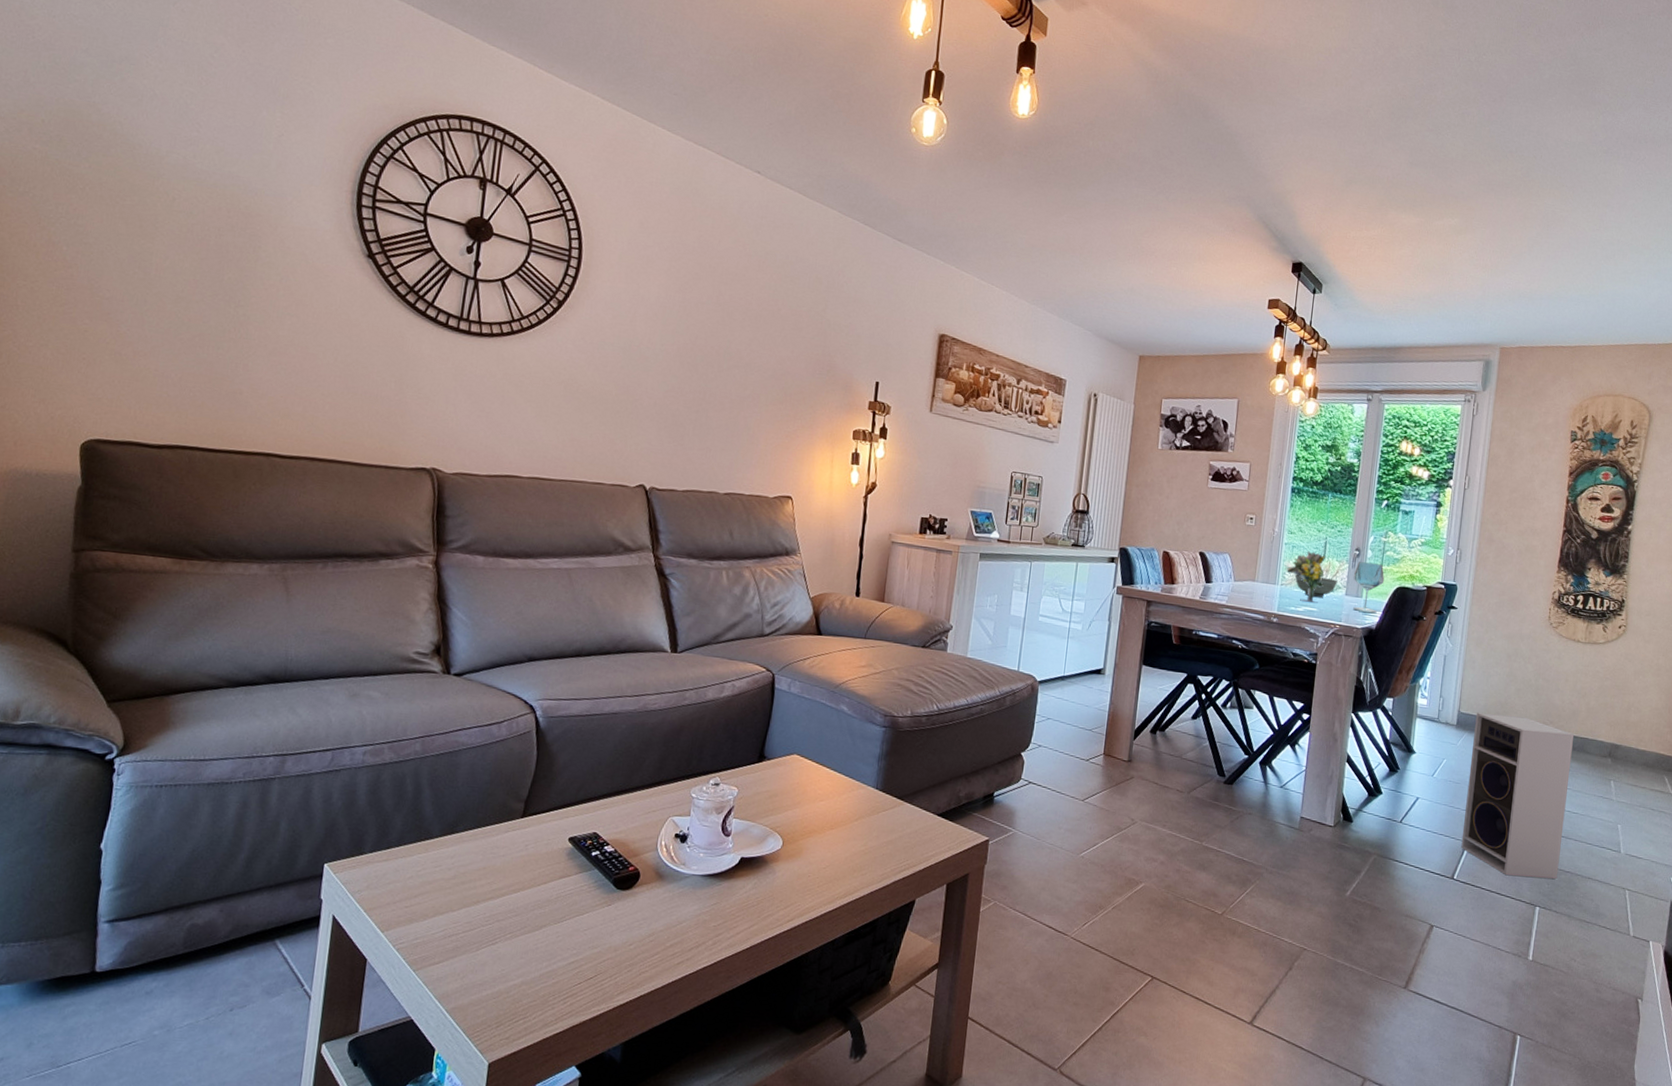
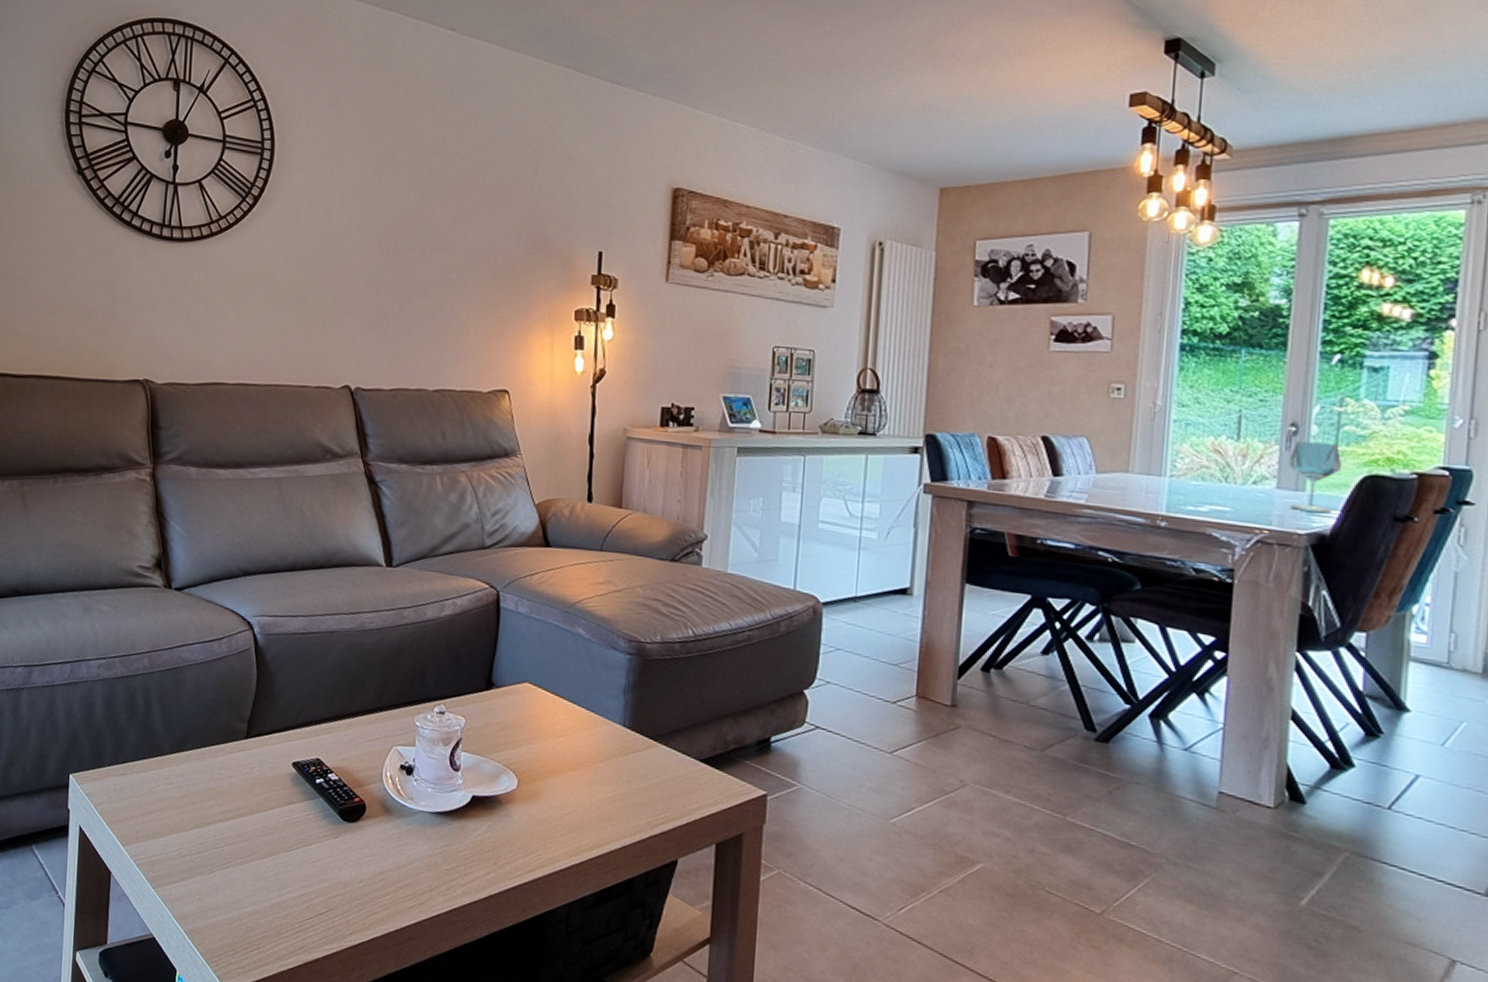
bouquet: present [1286,551,1325,604] -> none [1177,429,1241,502]
bowl: present [1294,575,1338,597] -> none [1191,462,1263,492]

